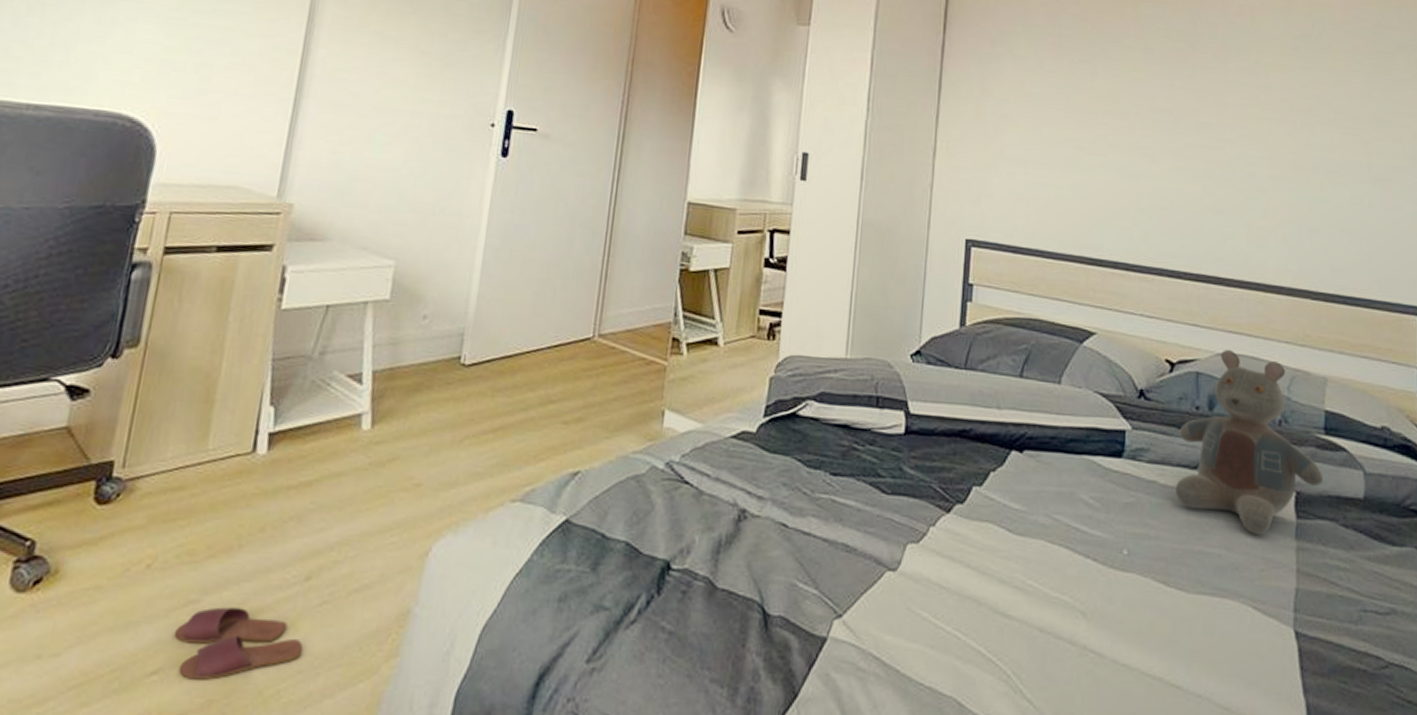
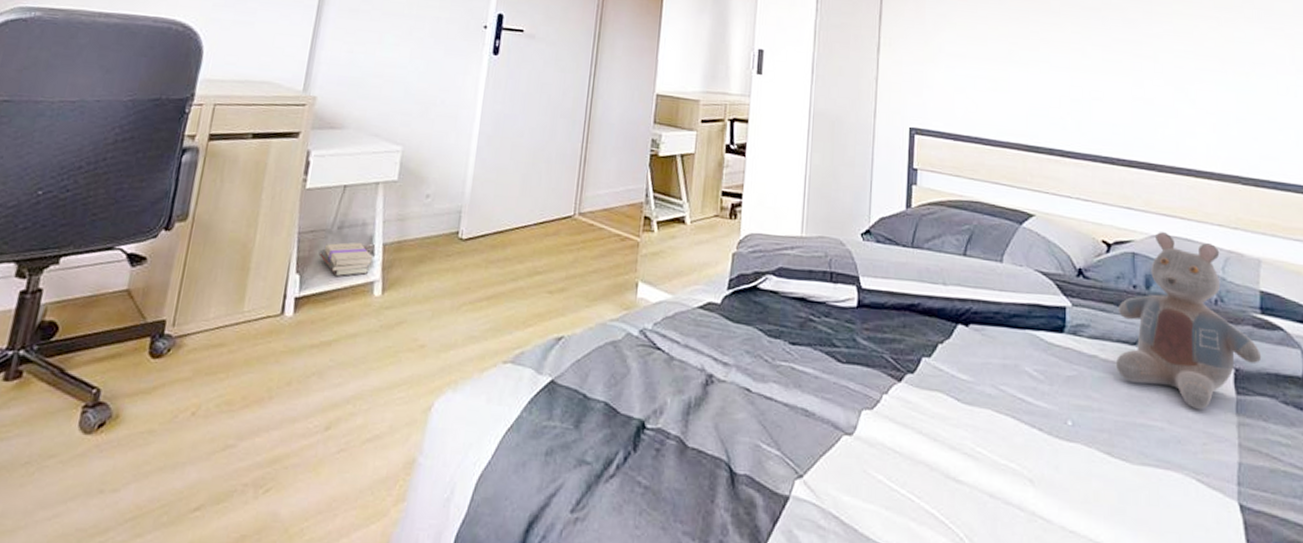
slippers: present [173,607,303,680] -> none [214,451,323,517]
books: none [296,369,361,409] -> present [318,242,373,277]

